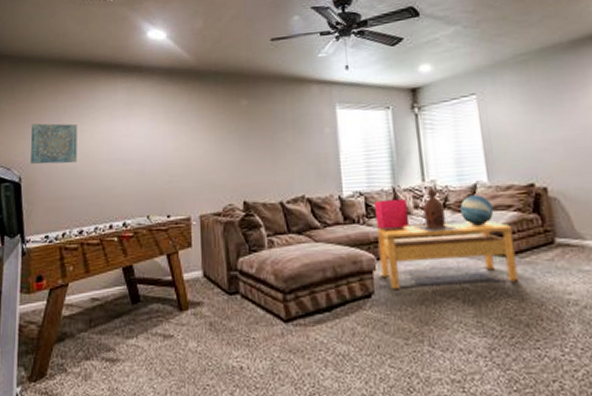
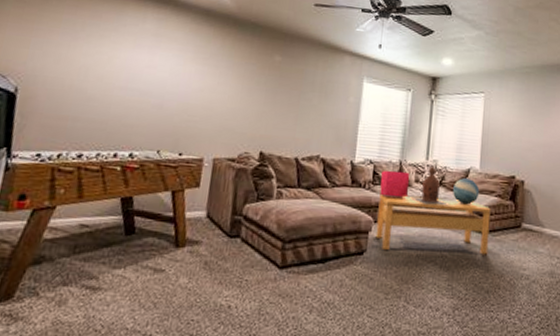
wall art: present [31,123,77,164] -> none [32,34,95,85]

